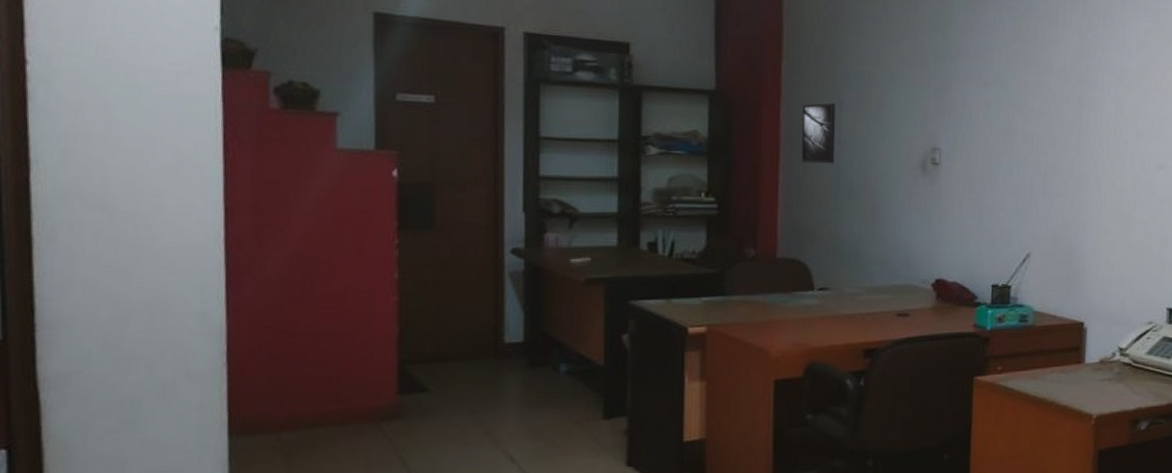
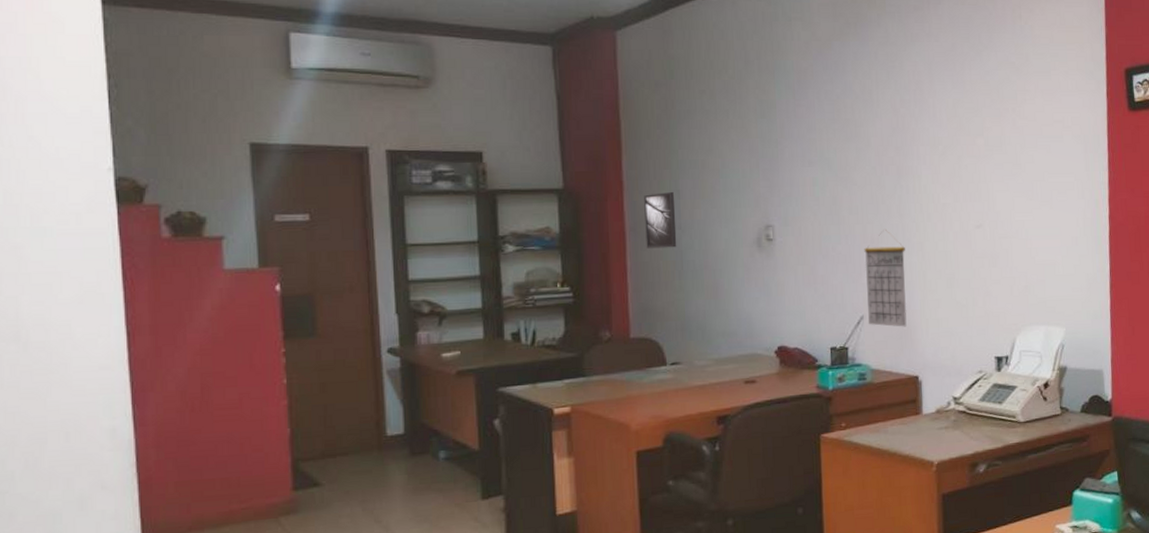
calendar: none [1034,163,1080,269] -> present [864,230,907,327]

